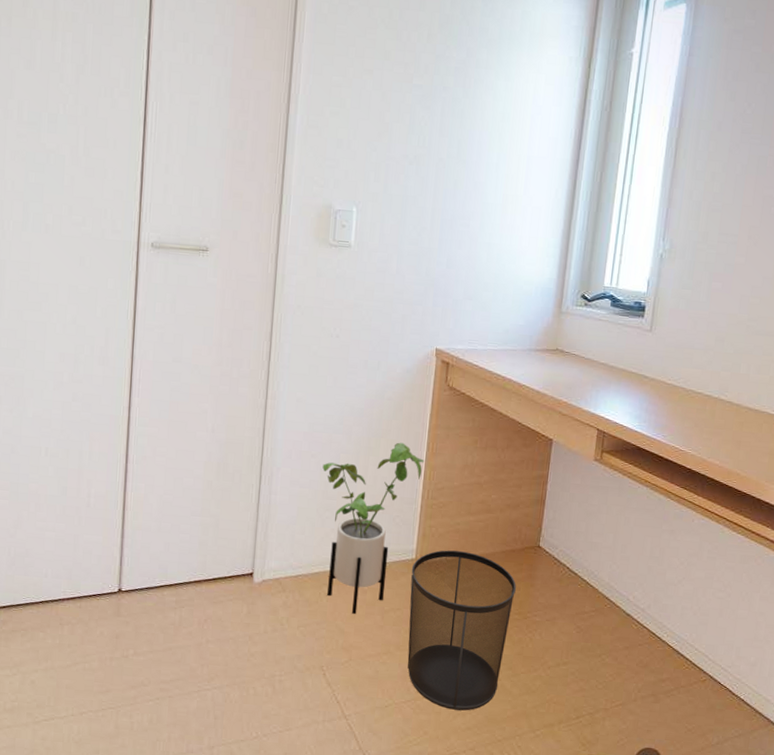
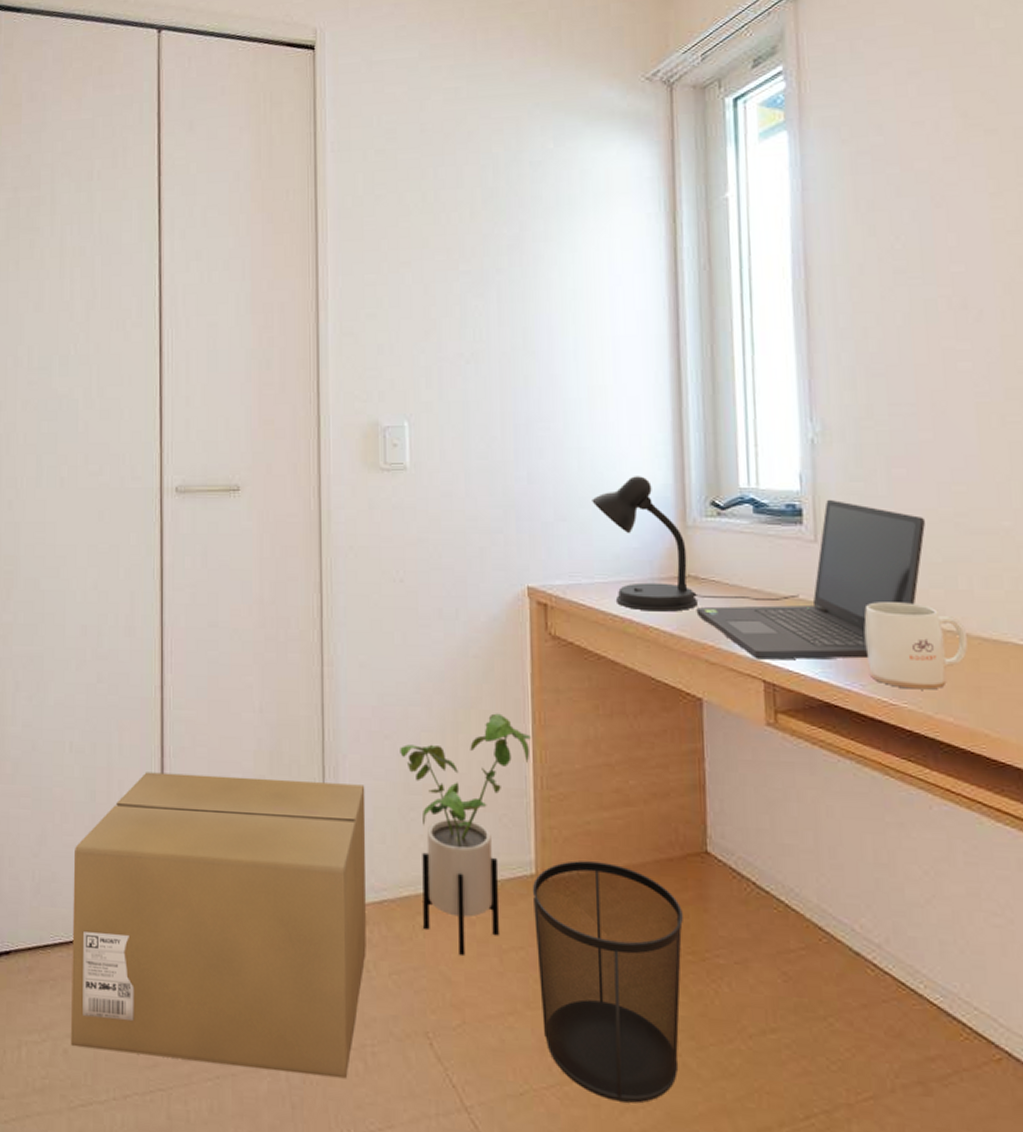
box: none [38,474,293,699] -> present [71,772,366,1079]
desk lamp: none [493,269,633,375] -> present [592,476,799,612]
laptop: none [558,300,727,418] -> present [696,499,925,660]
mug: none [670,378,740,442] -> present [863,602,969,690]

